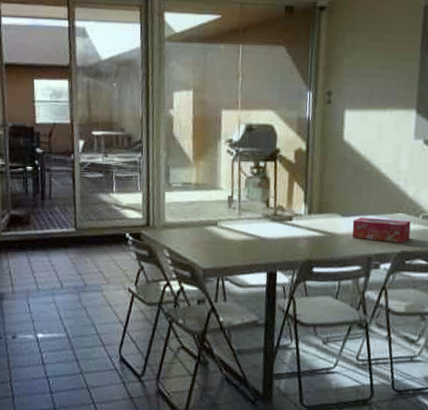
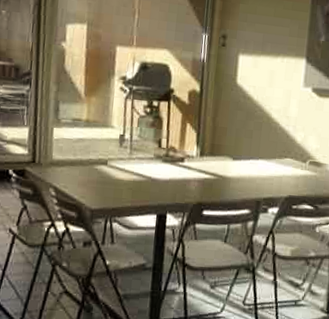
tissue box: present [352,217,411,243] -> none [242,161,299,188]

